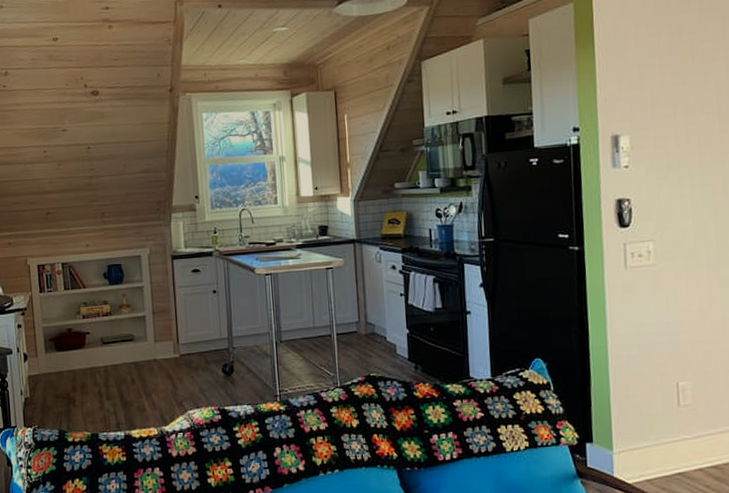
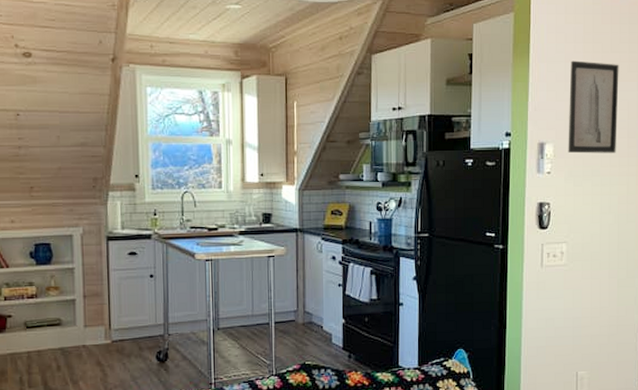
wall art: none [643,44,706,144] -> present [568,60,619,154]

